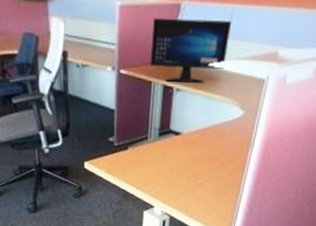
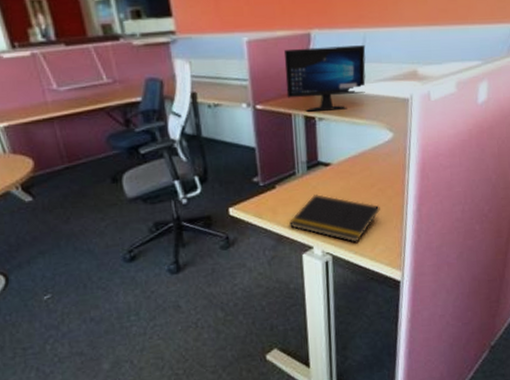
notepad: none [135,160,220,208] -> present [288,194,380,243]

